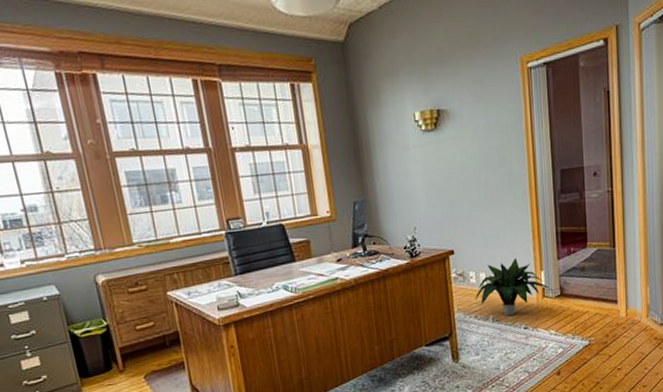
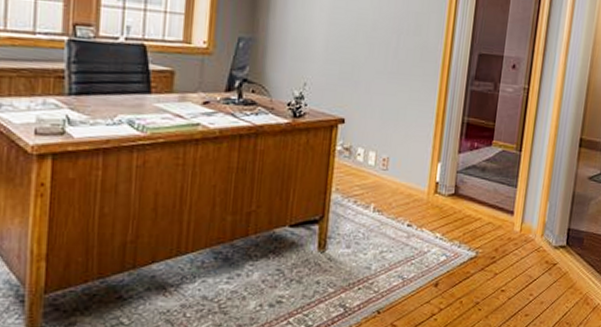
potted plant: present [475,257,550,316] -> none [358,141,444,209]

